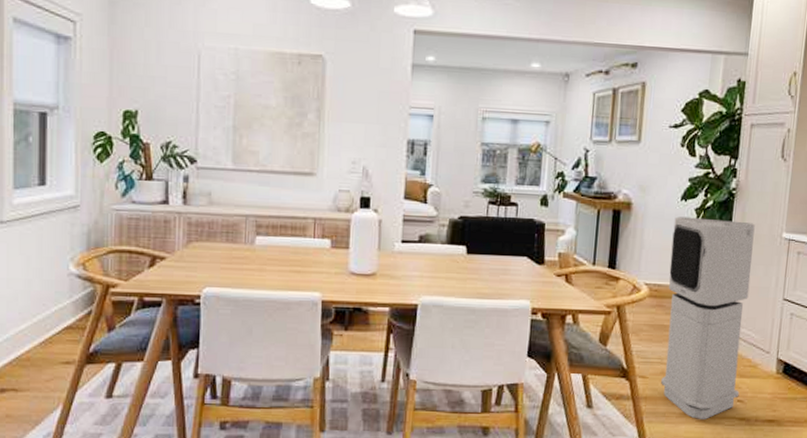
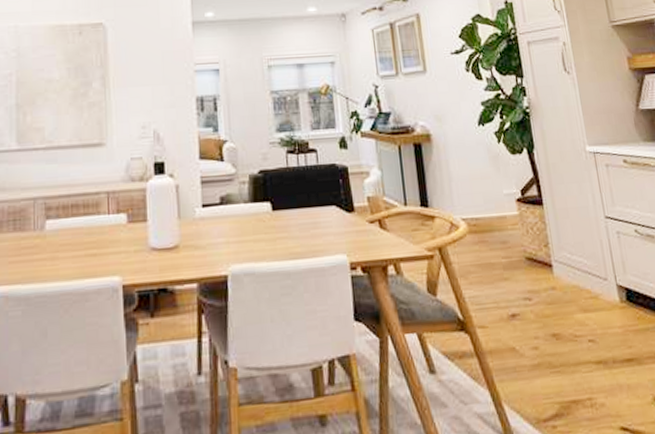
air purifier: present [661,216,755,419] -> none [476,140,589,370]

